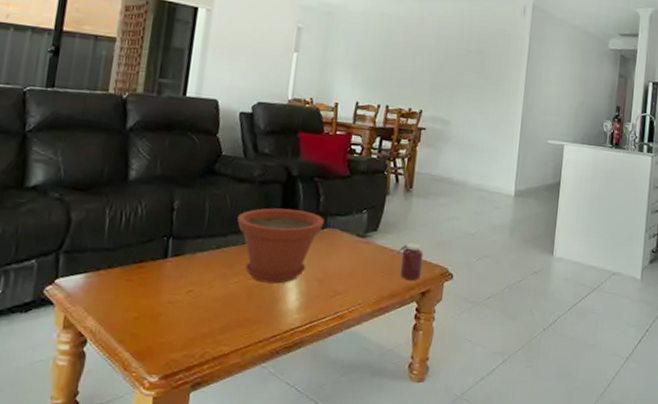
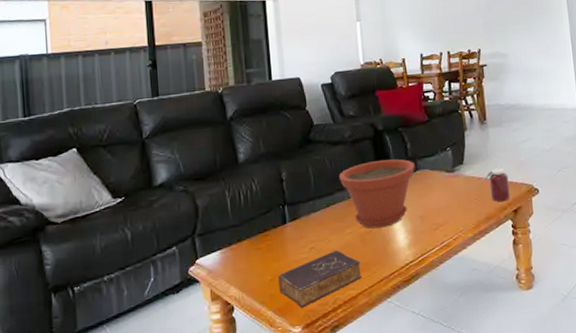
book: none [143,298,242,355] -> present [278,250,363,308]

